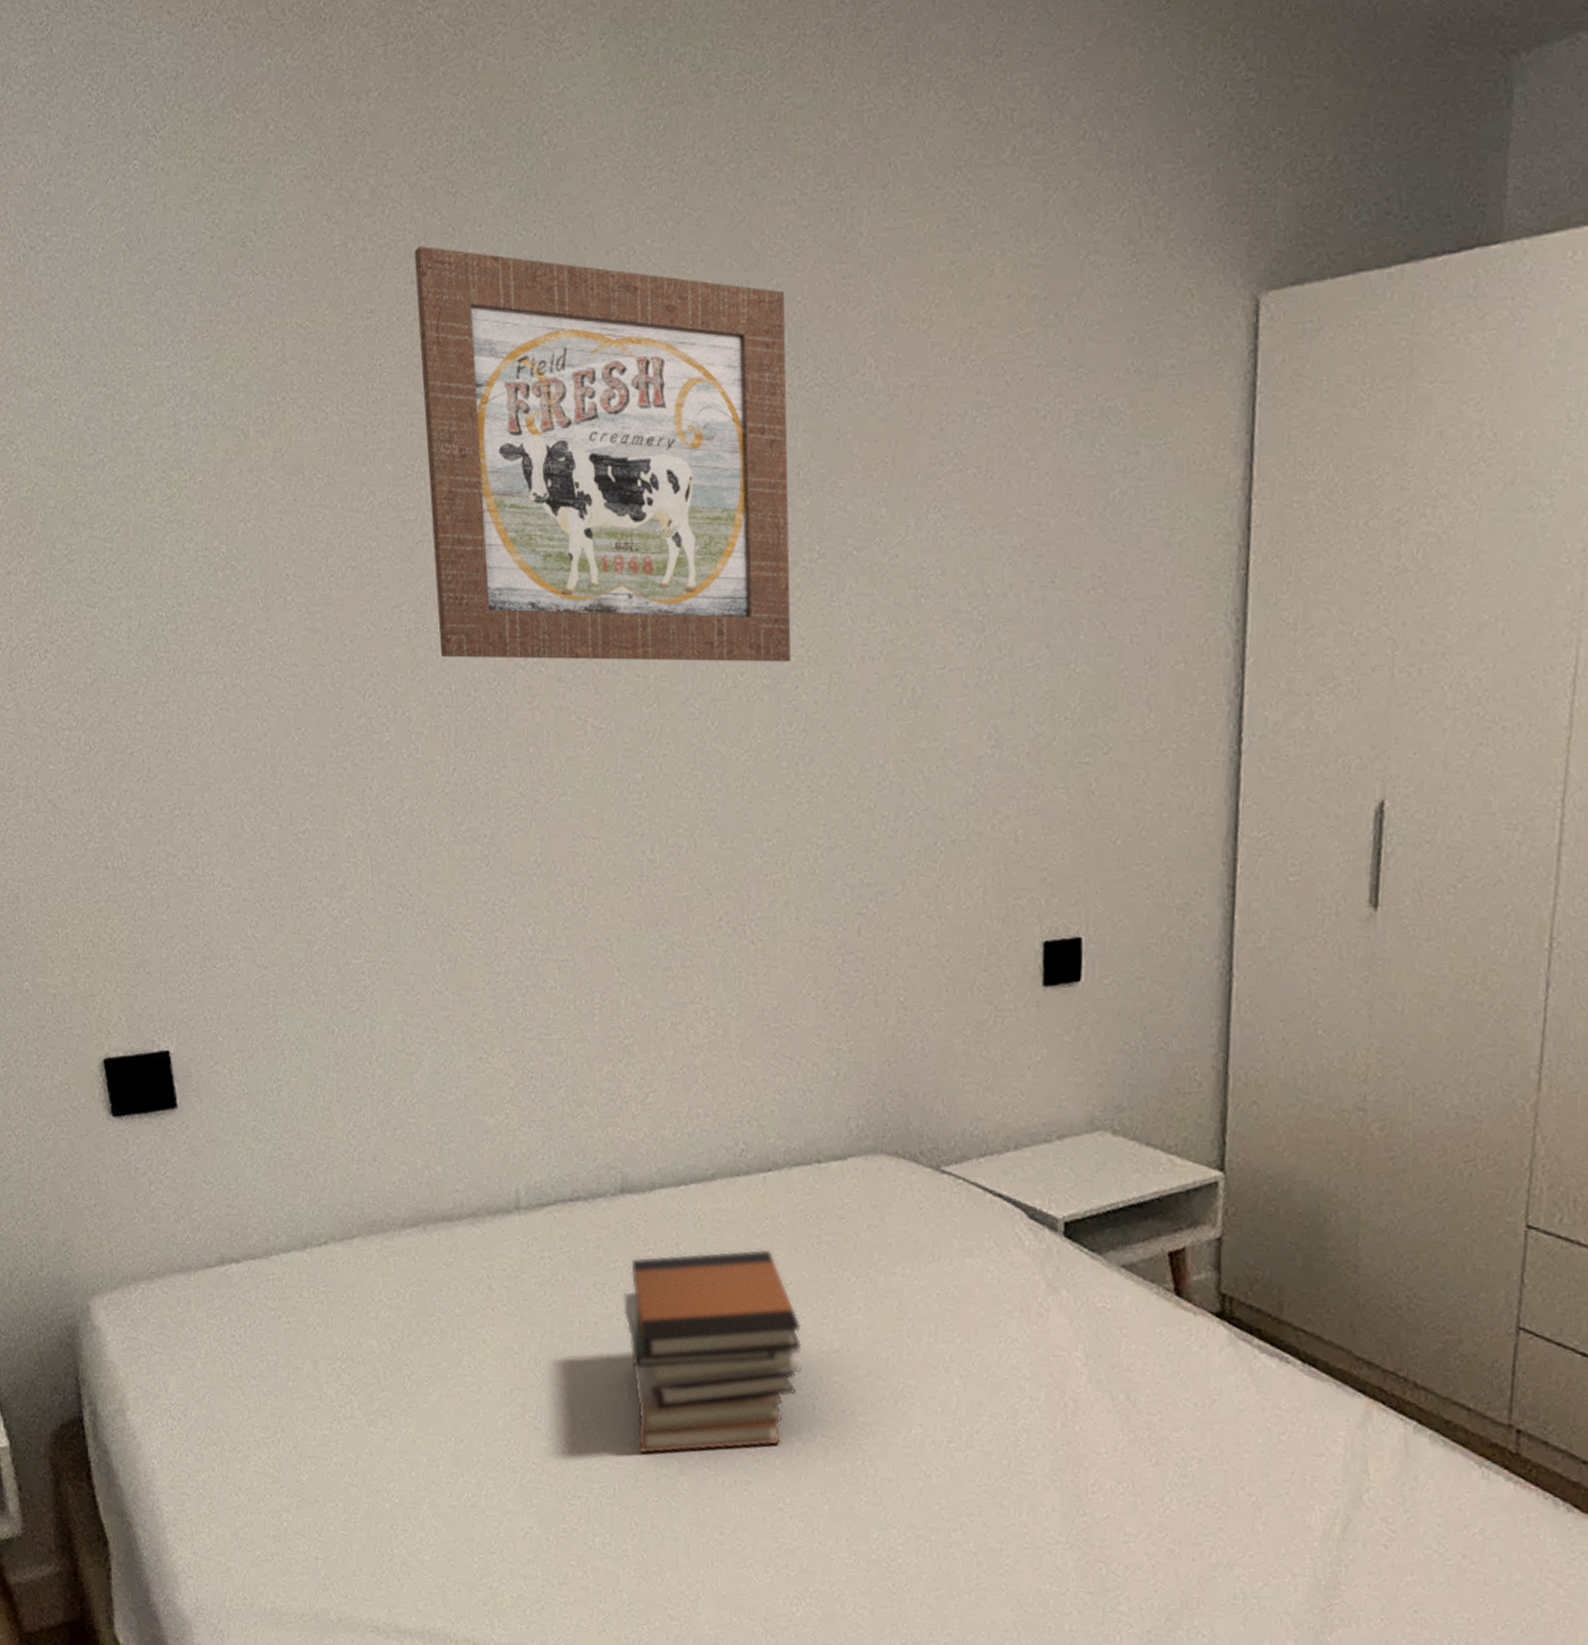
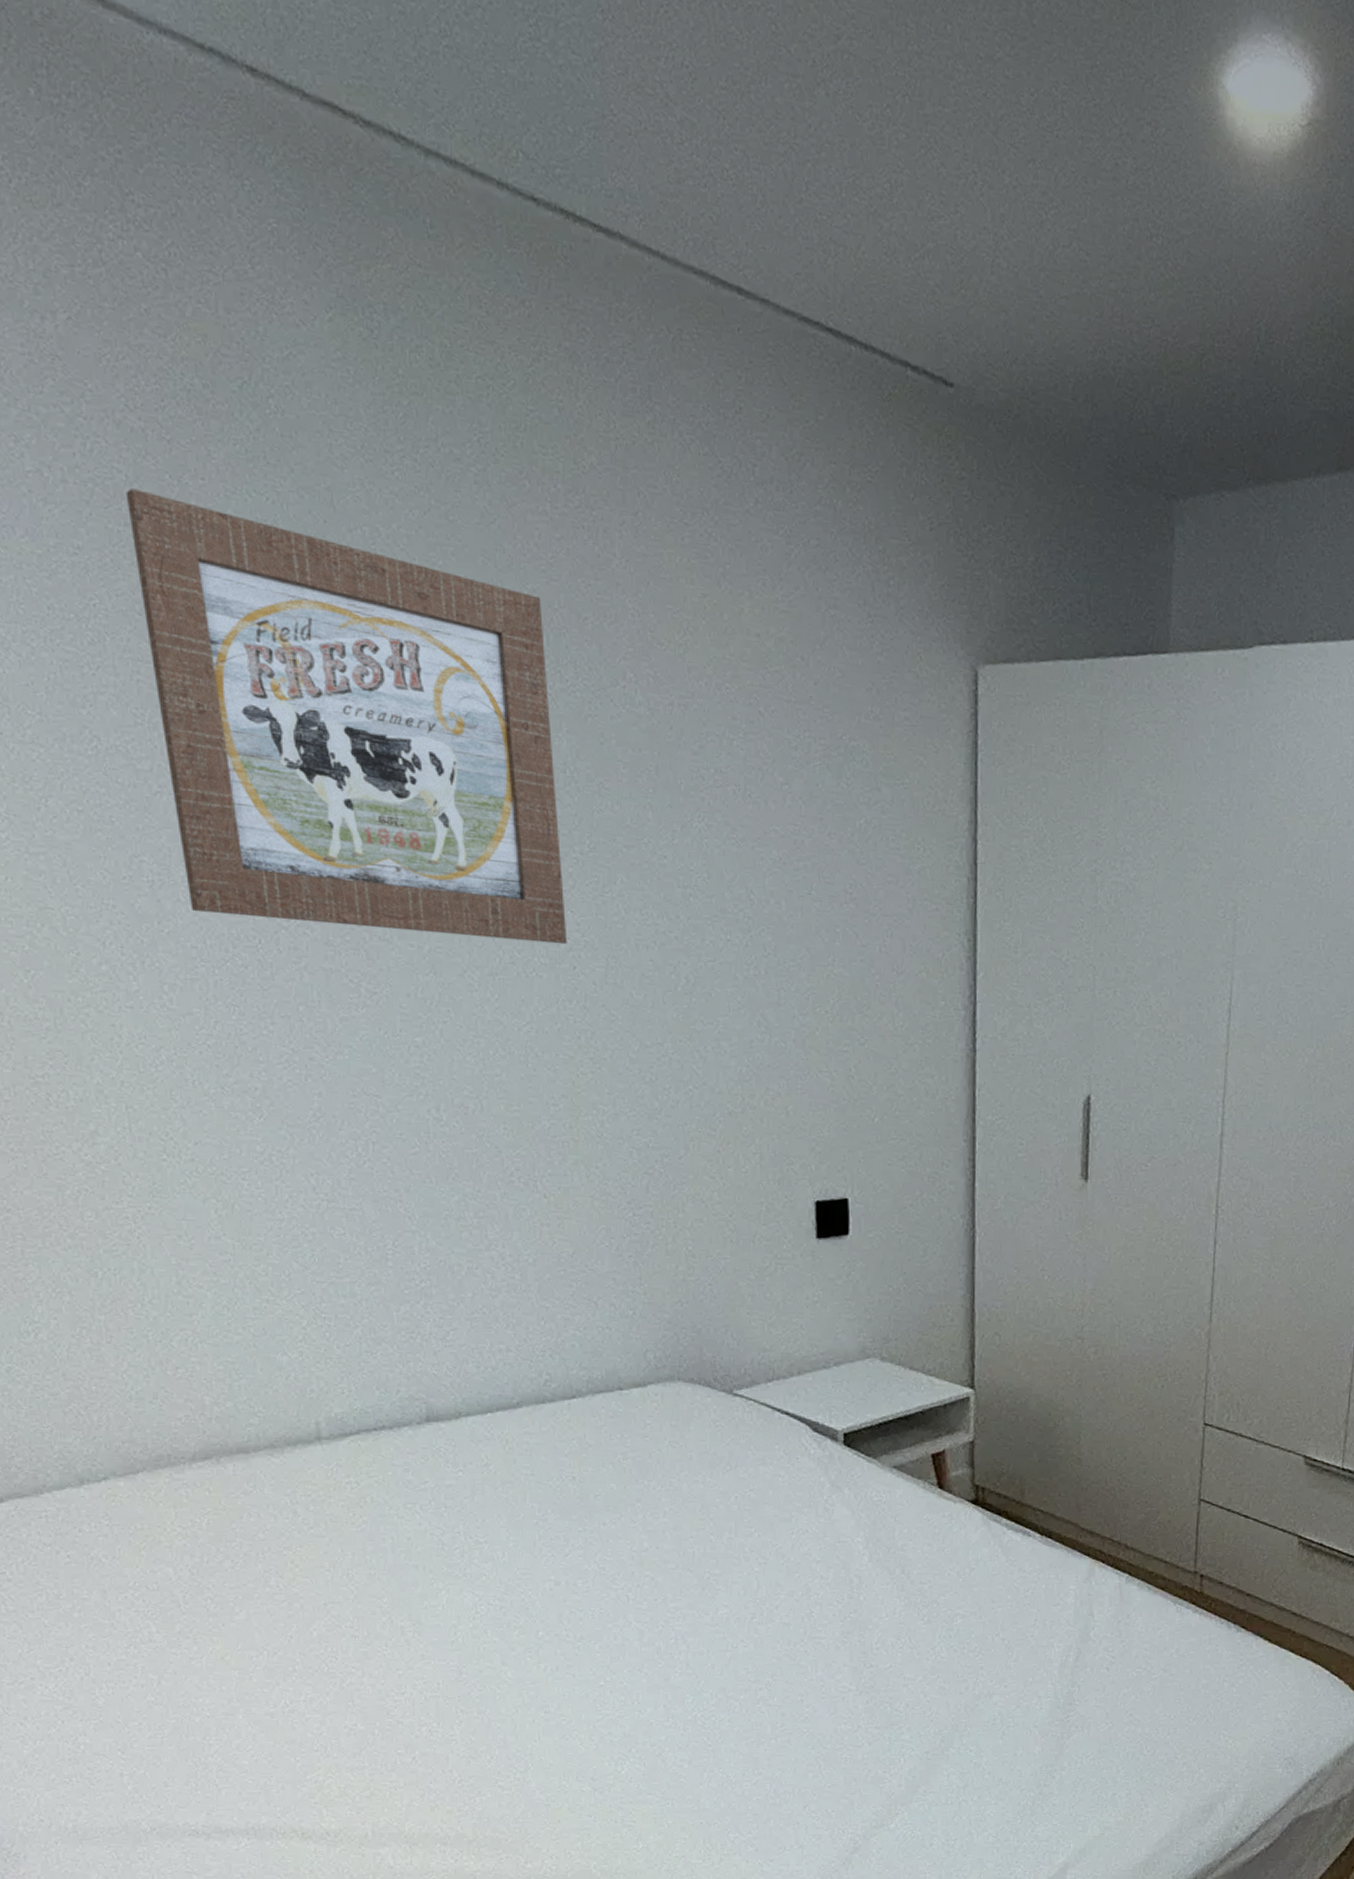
book stack: present [623,1249,802,1455] -> none [436,1466,614,1651]

